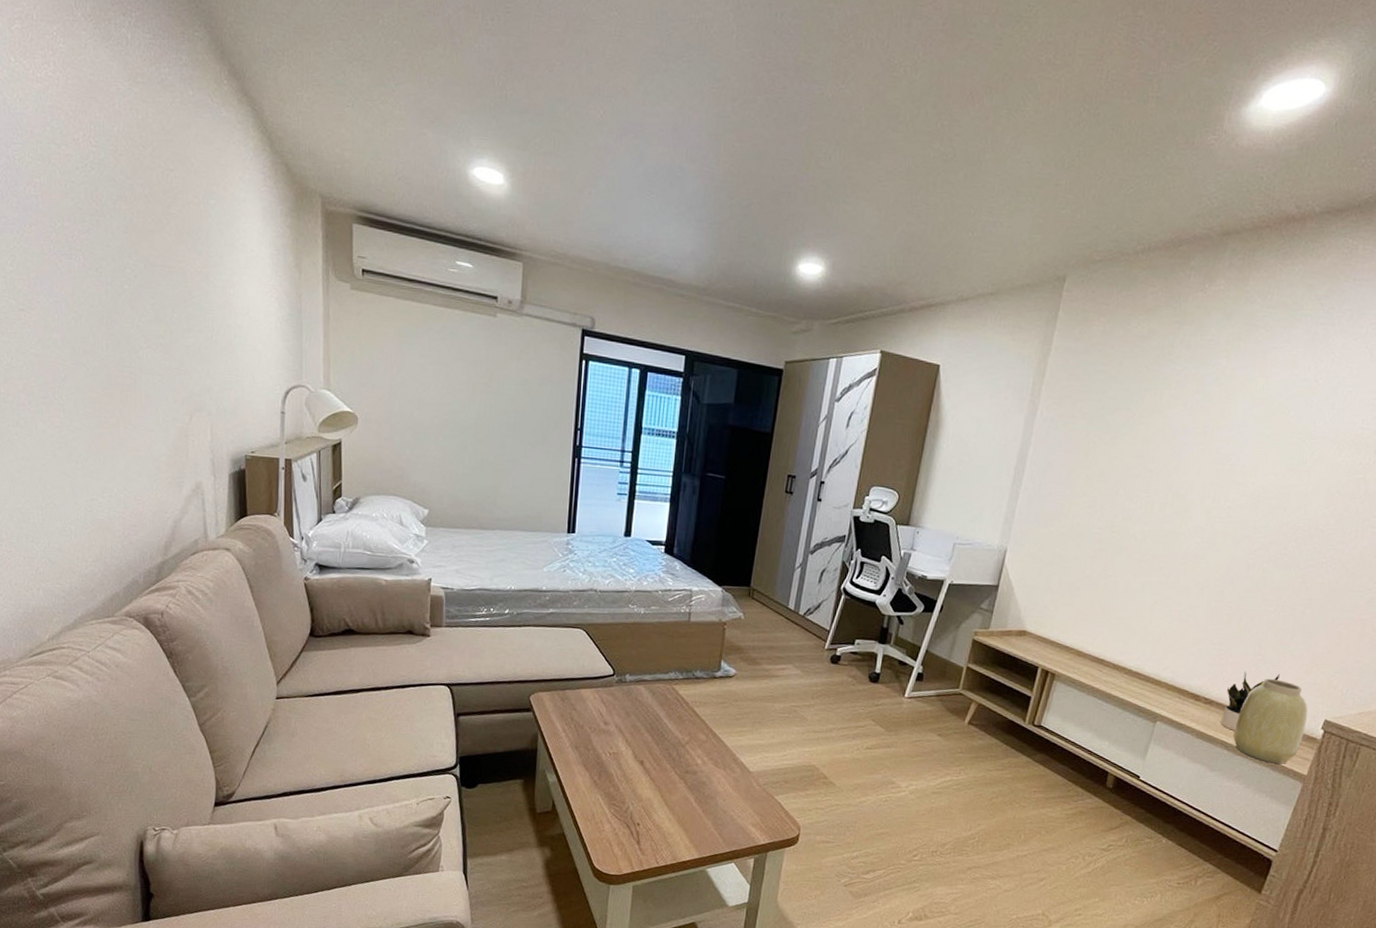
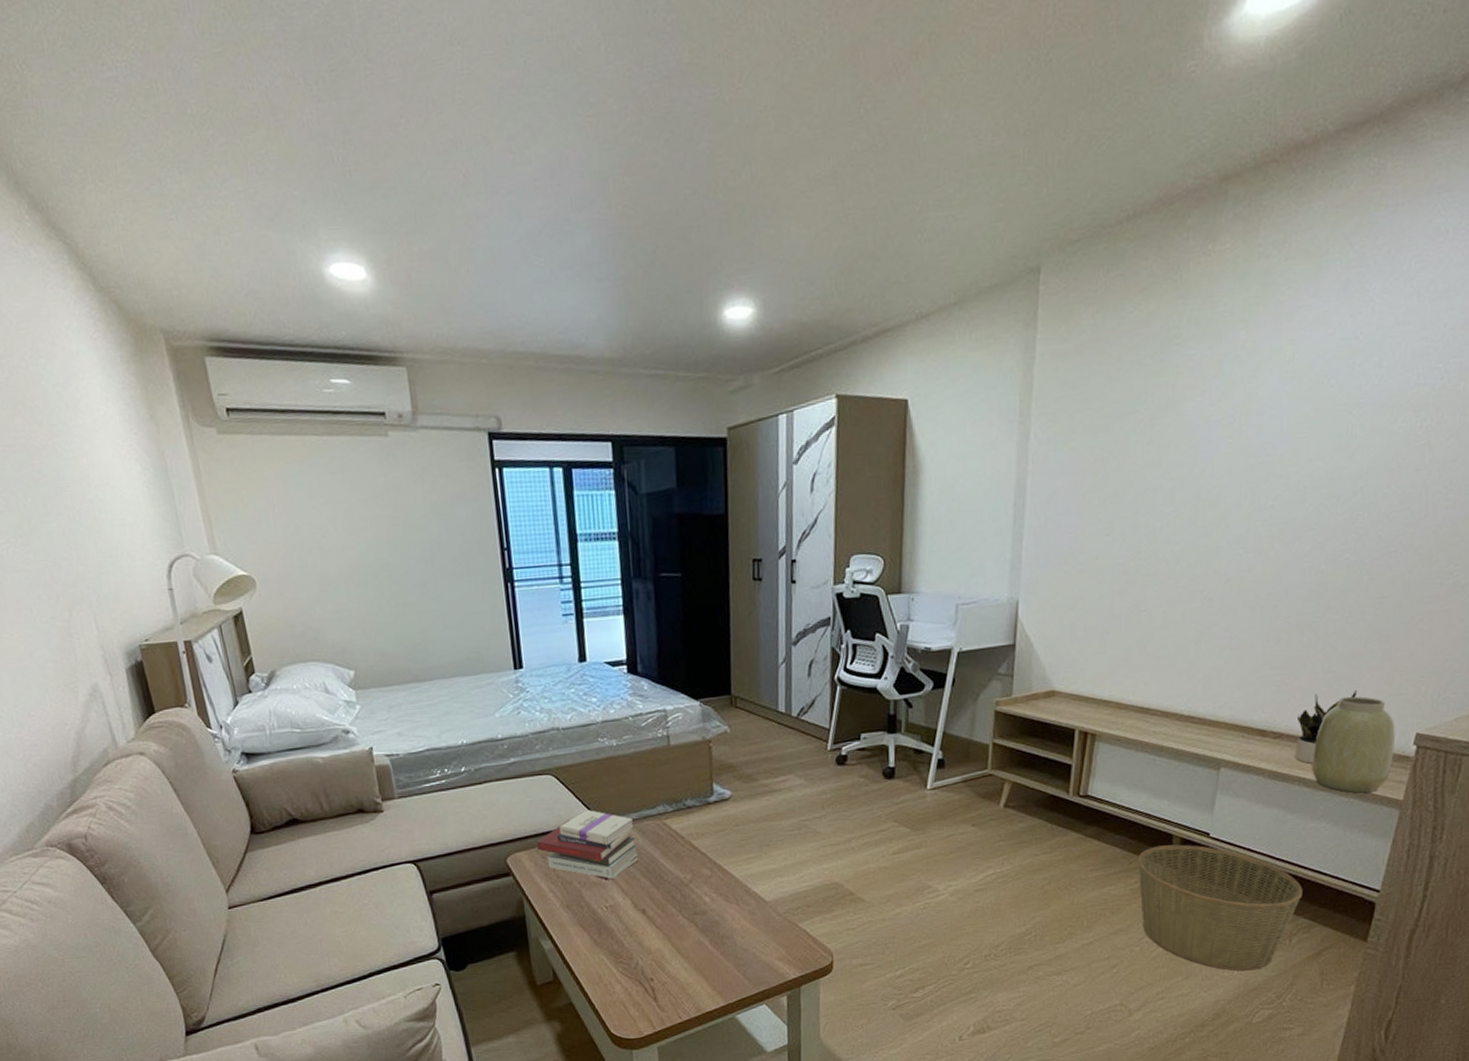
books: none [559,665,647,730] -> present [537,810,639,880]
basket: none [1071,780,1212,903] -> present [1137,844,1303,971]

